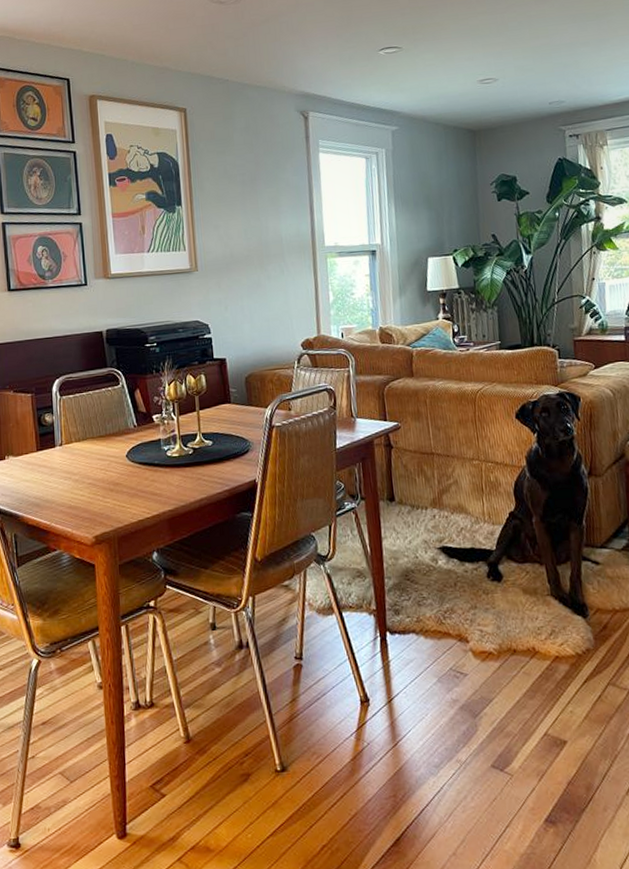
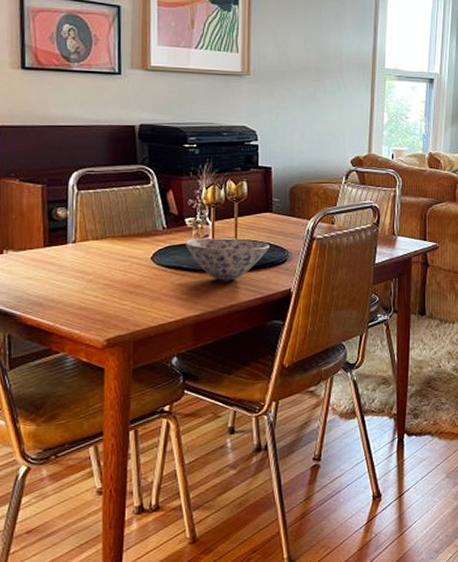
bowl: none [155,432,231,475] -> present [185,238,269,281]

